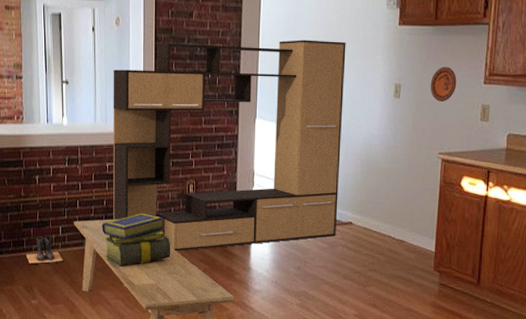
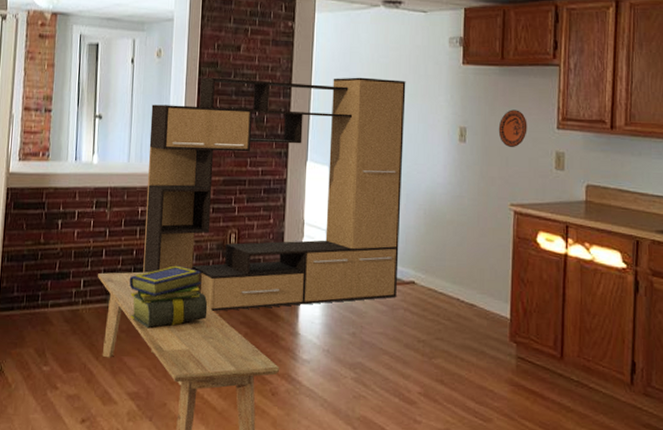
boots: present [25,236,63,265] -> none [39,290,83,324]

